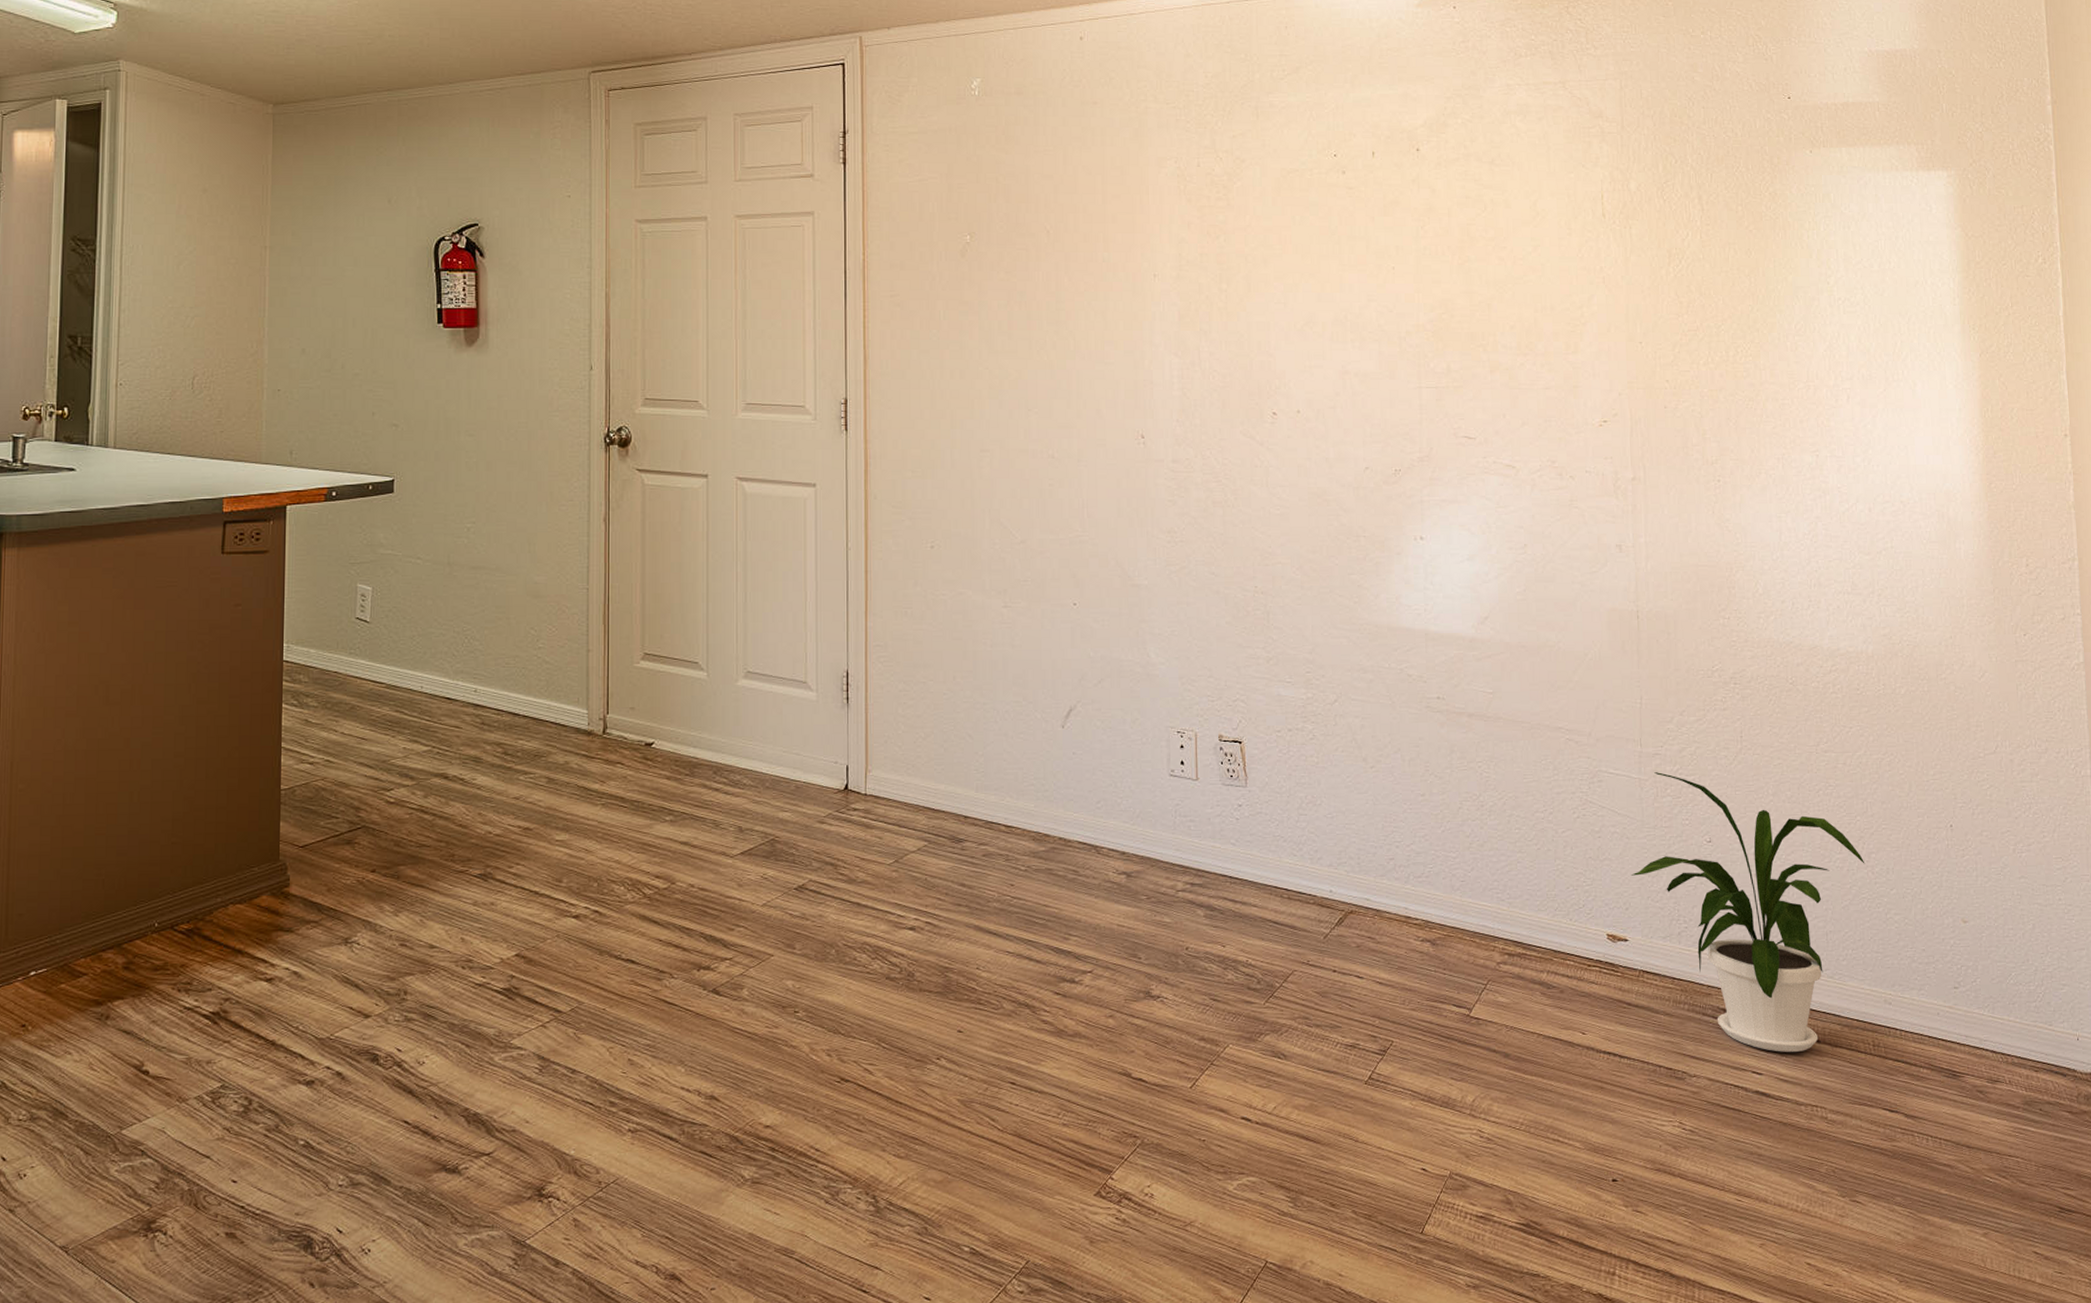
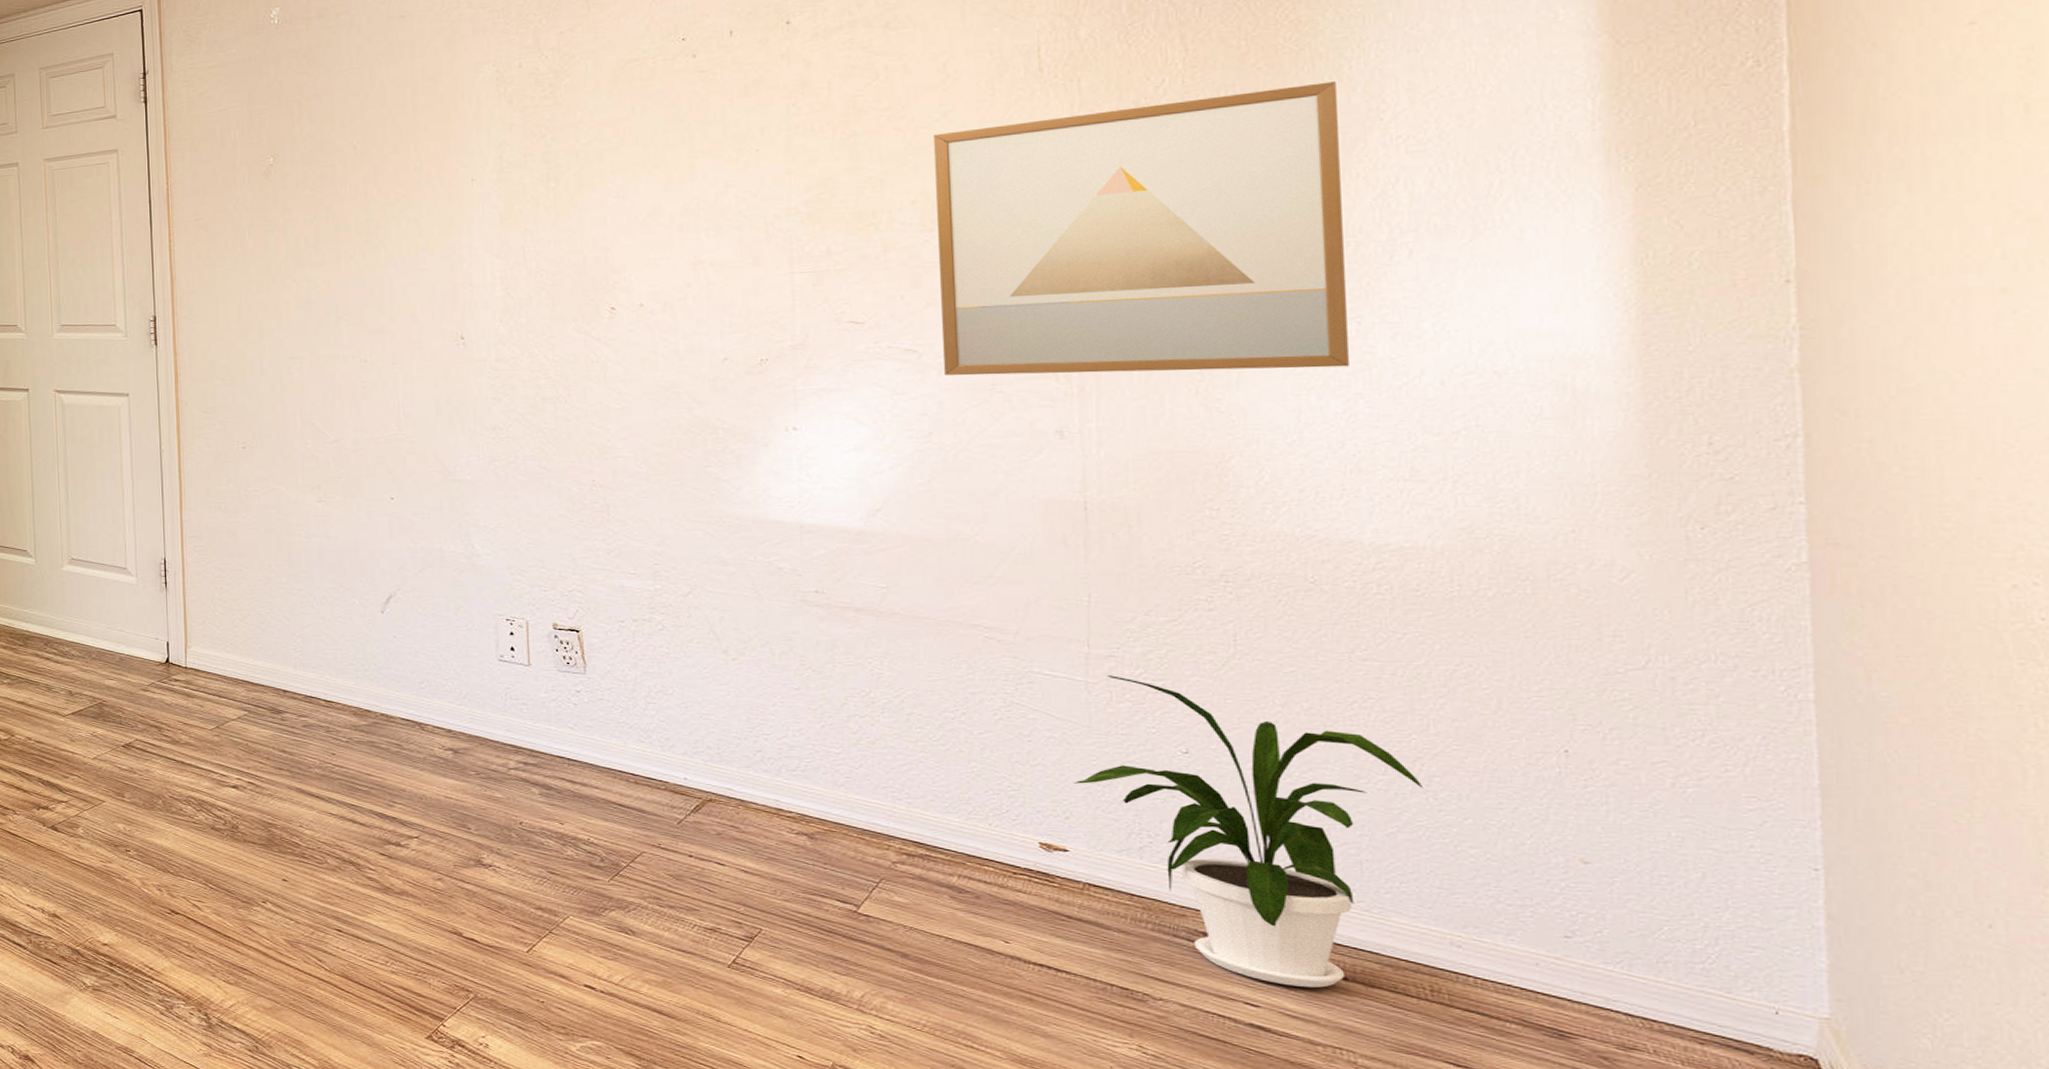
wall art: none [1527,248,1812,494] -> present [934,81,1349,376]

